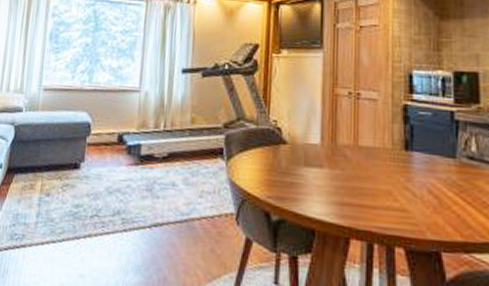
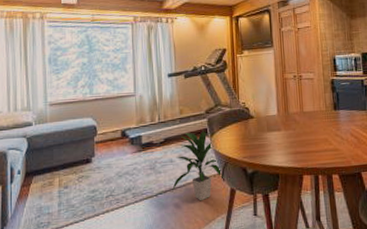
indoor plant: none [170,149,237,248] -> present [172,130,223,201]

